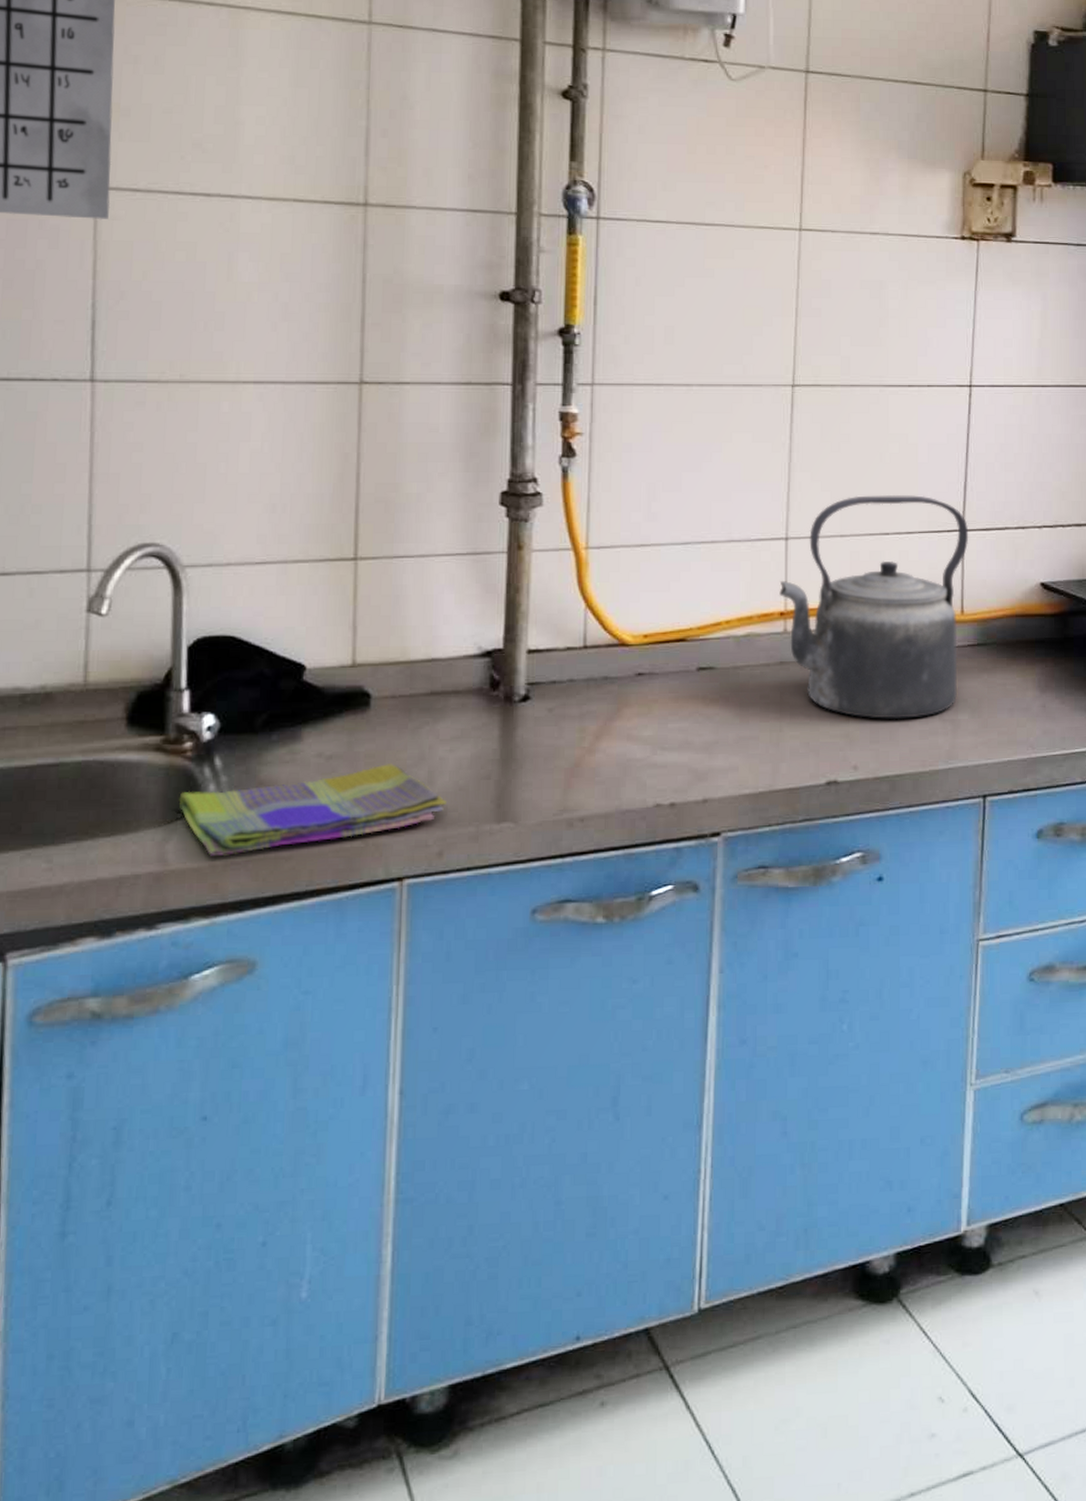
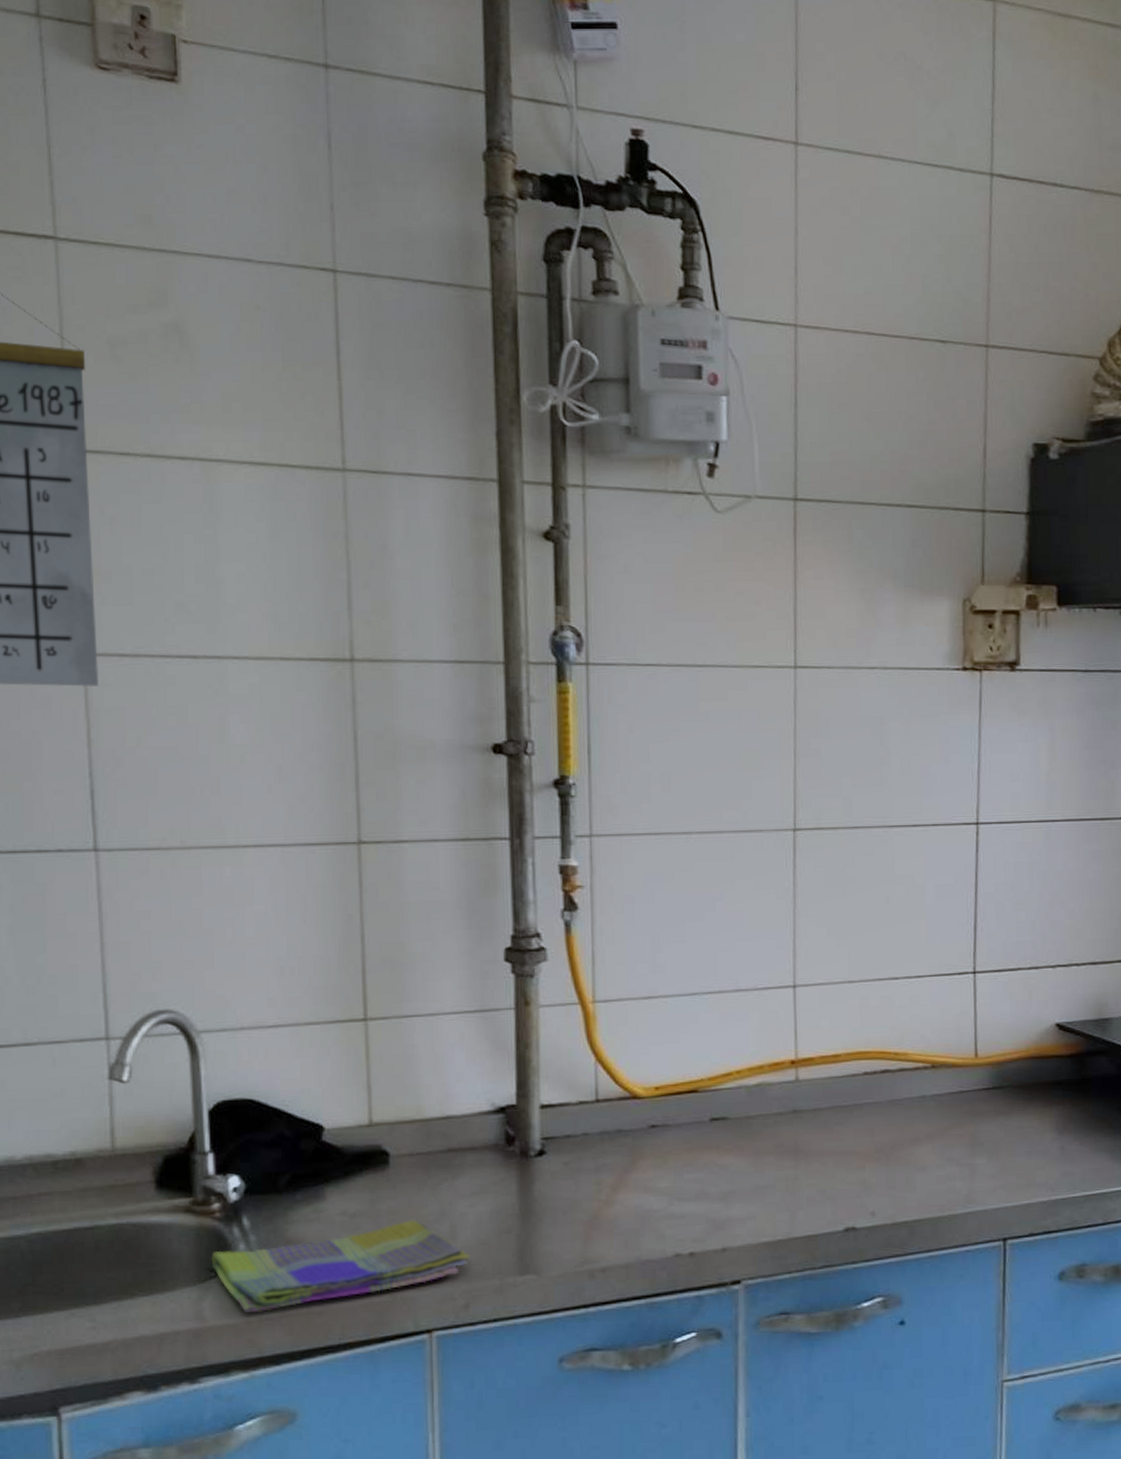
kettle: present [779,495,969,720] -> none [789,938,981,1166]

